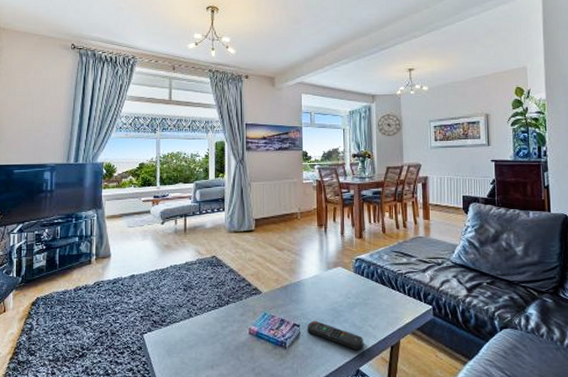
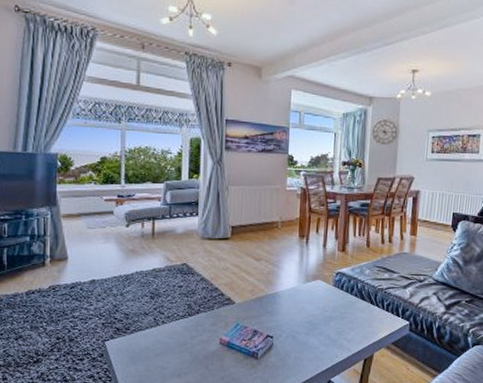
remote control: present [307,320,363,351] -> none [281,332,337,363]

